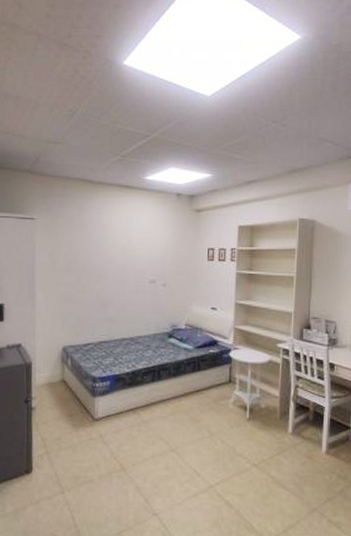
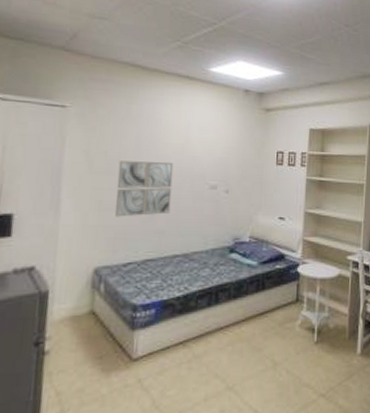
wall art: none [75,260,119,307] -> present [115,161,174,217]

